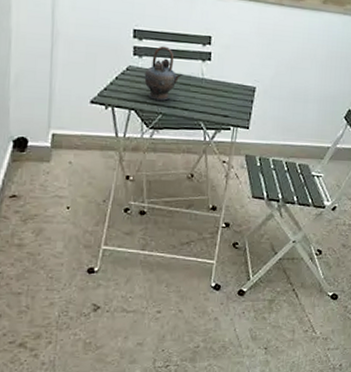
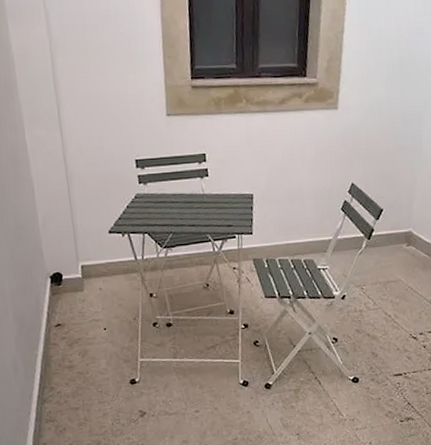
teapot: present [144,45,183,101] -> none [151,170,185,221]

